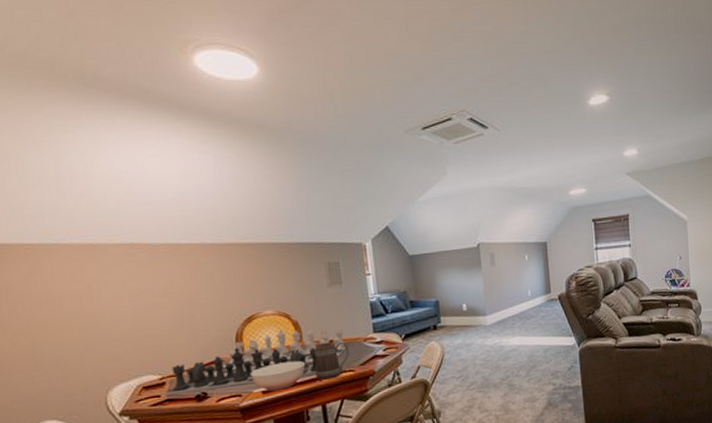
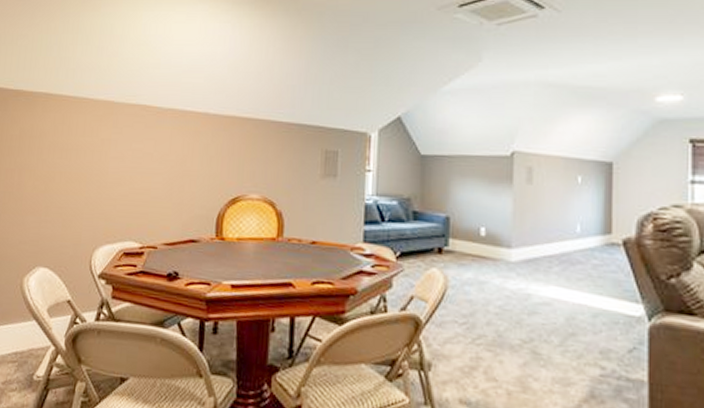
chess set: present [164,329,349,395] -> none [141,218,333,278]
bowl: present [250,360,306,391] -> none [223,255,282,288]
beer mug: present [314,341,349,380] -> none [290,242,331,288]

